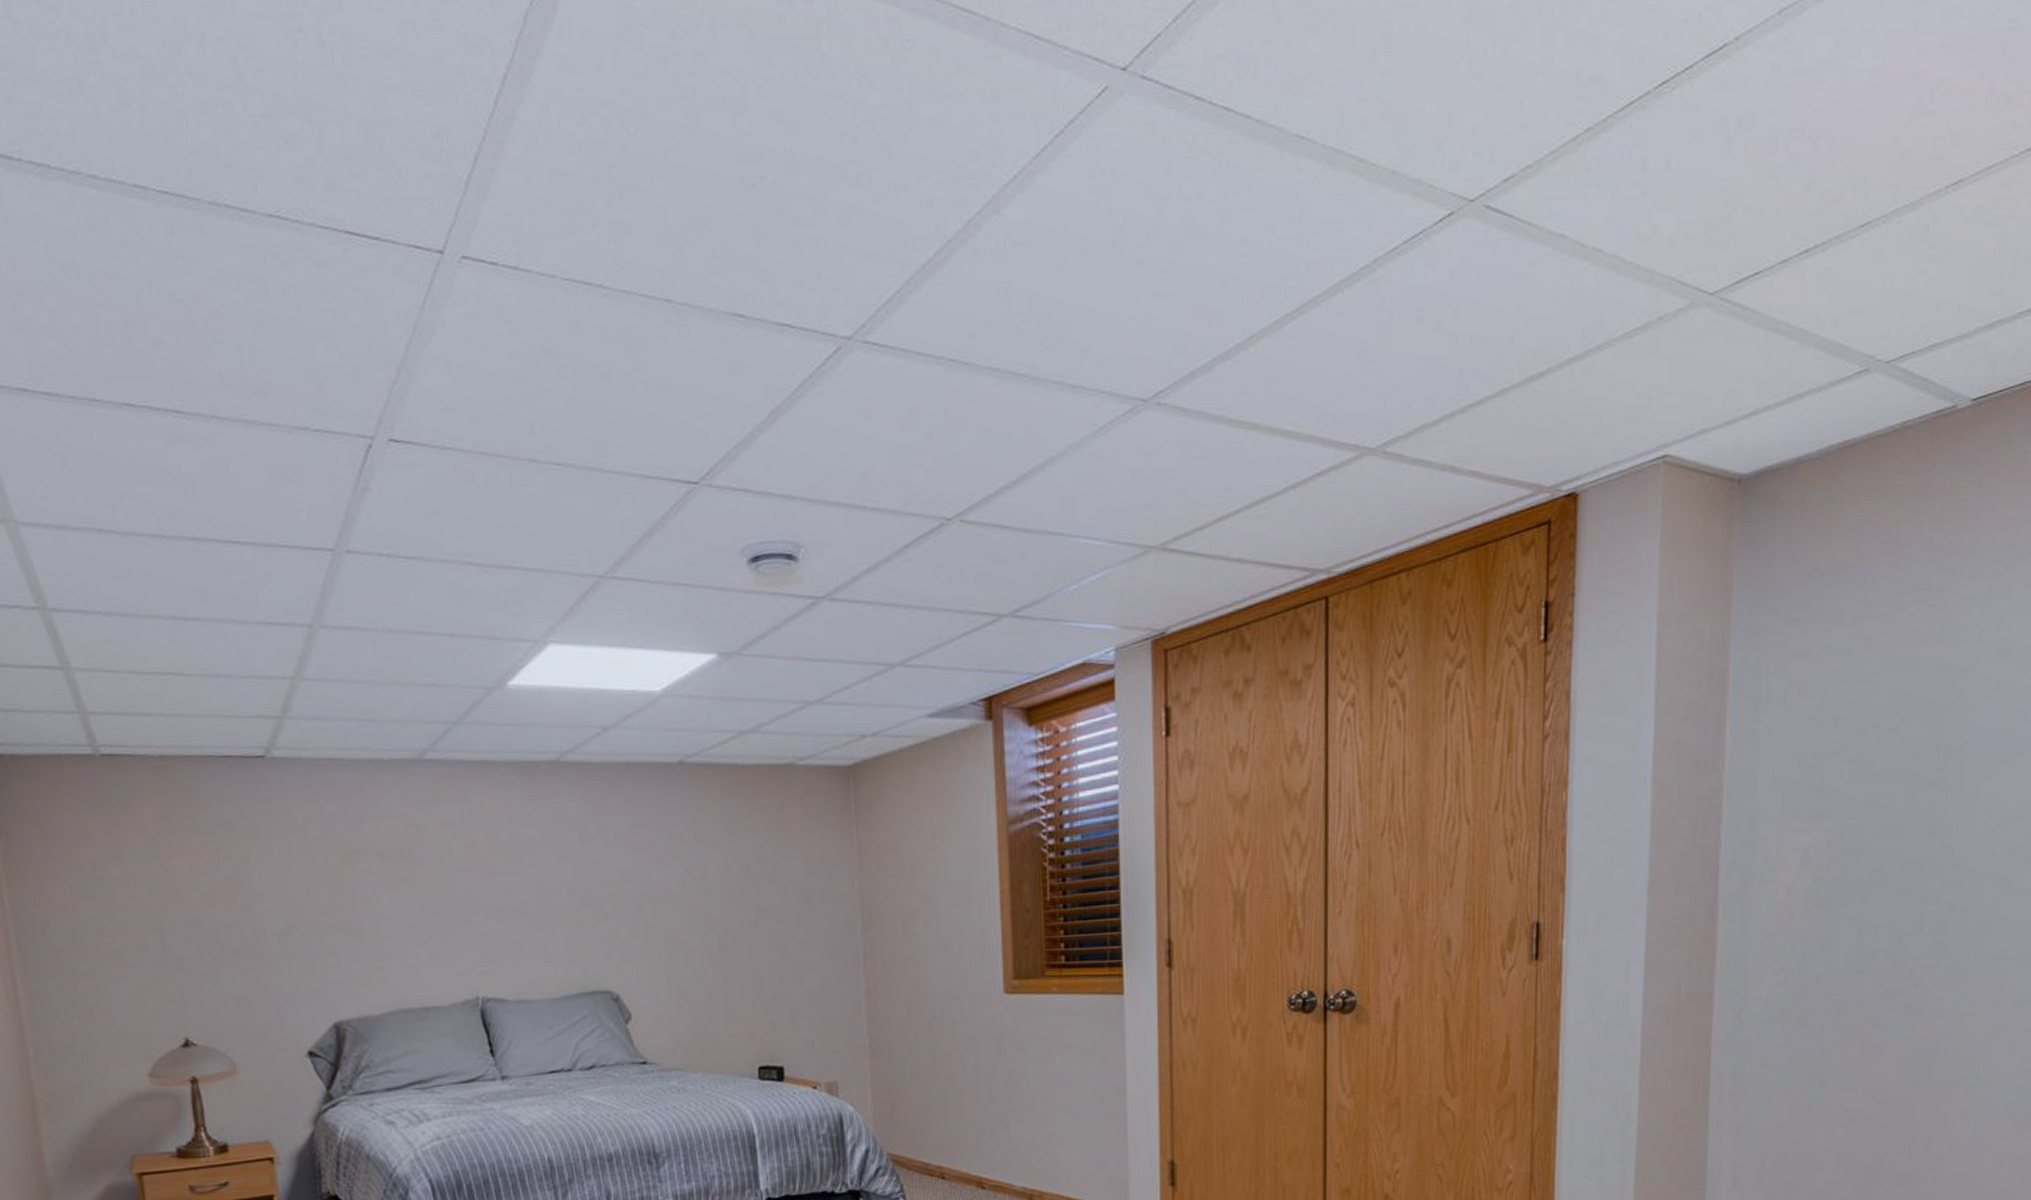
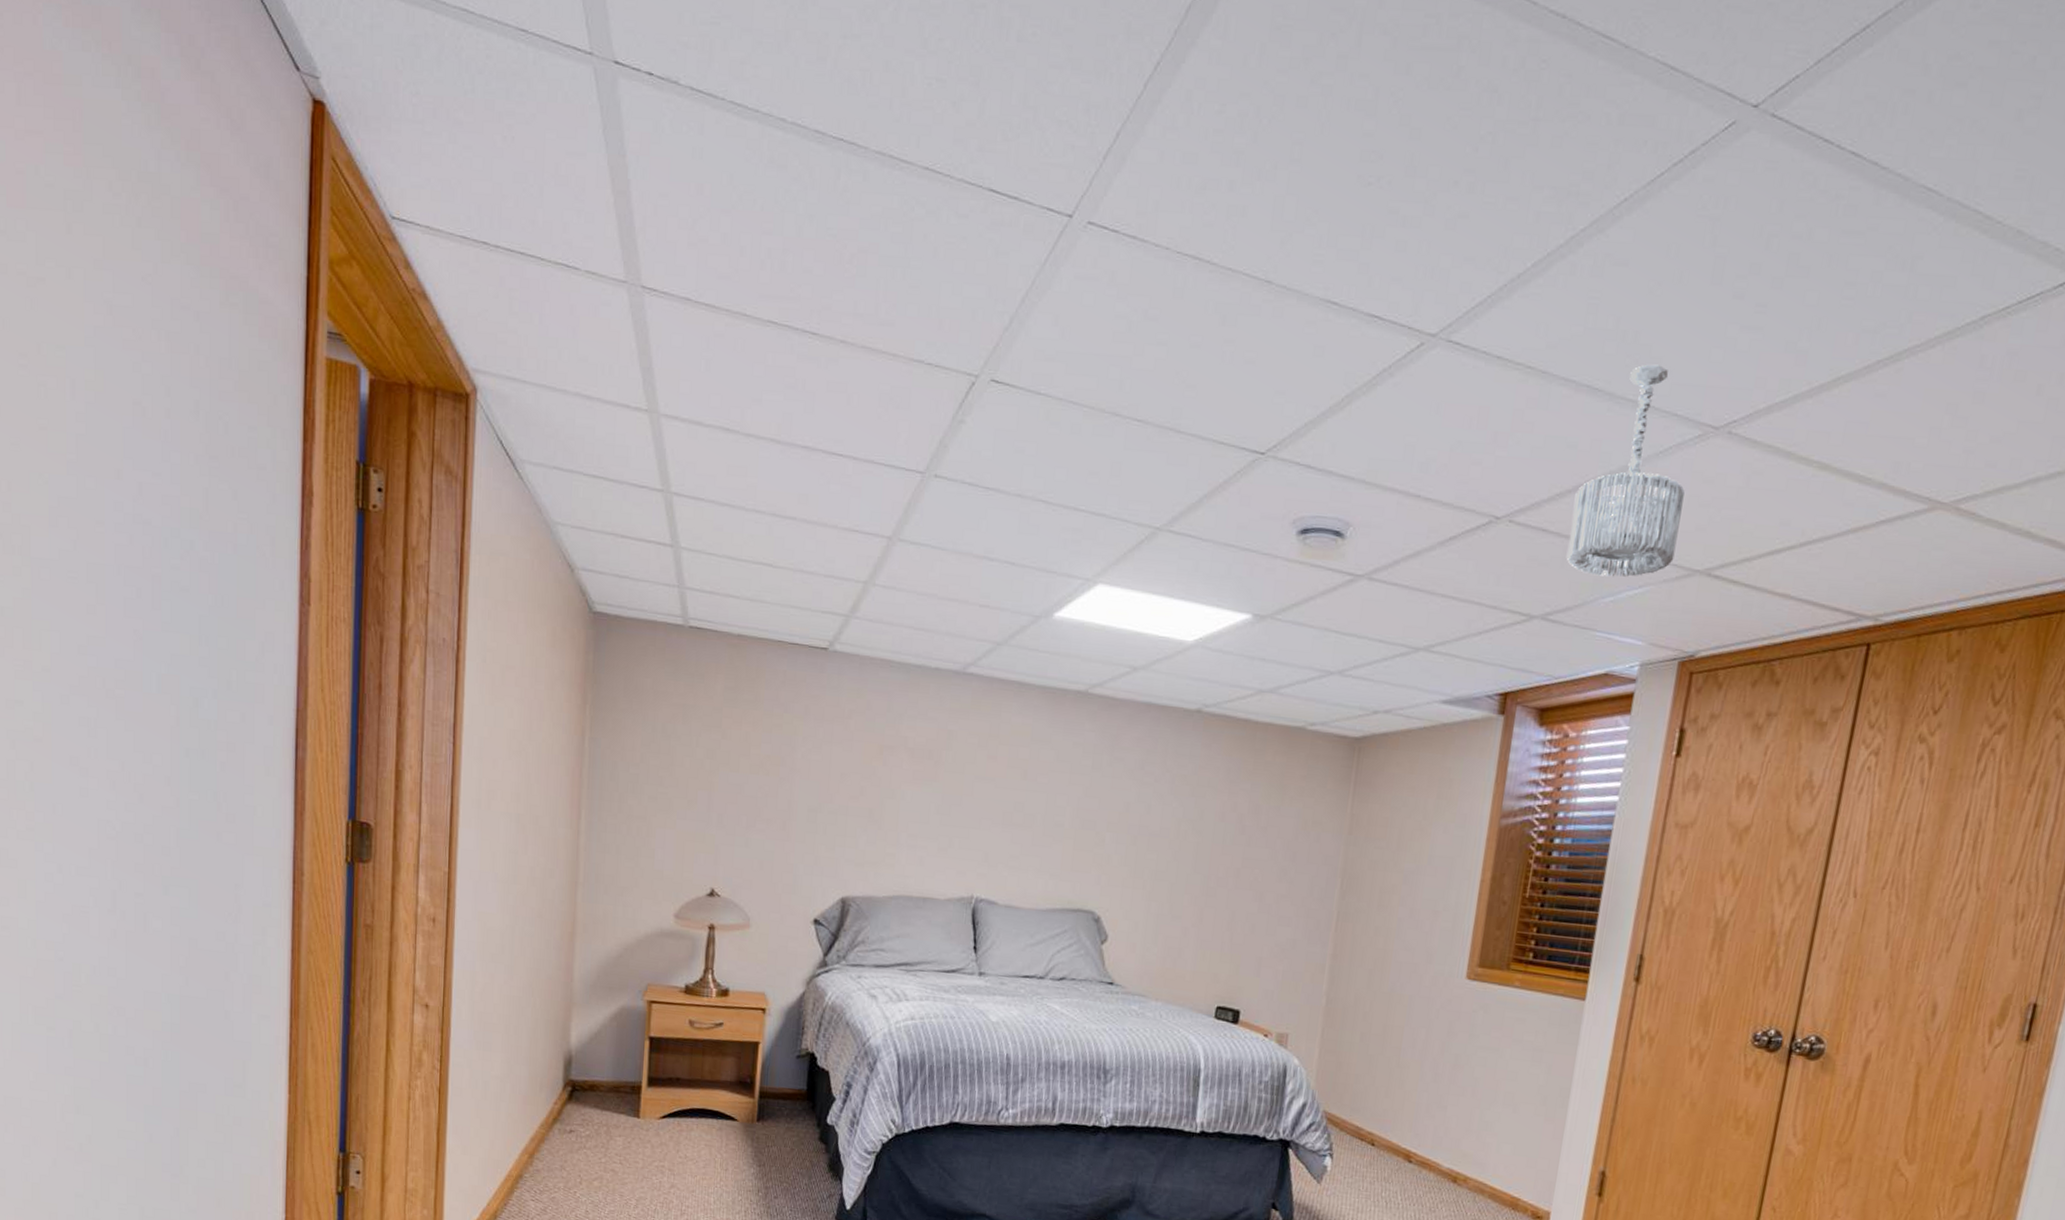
pendant light: none [1020,343,1128,565] -> present [1566,364,1685,577]

